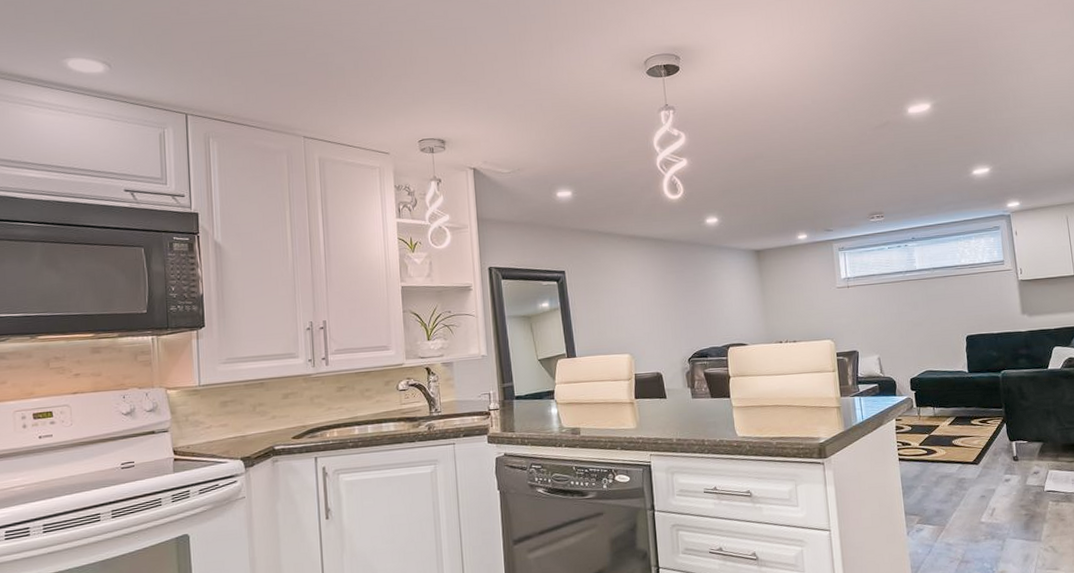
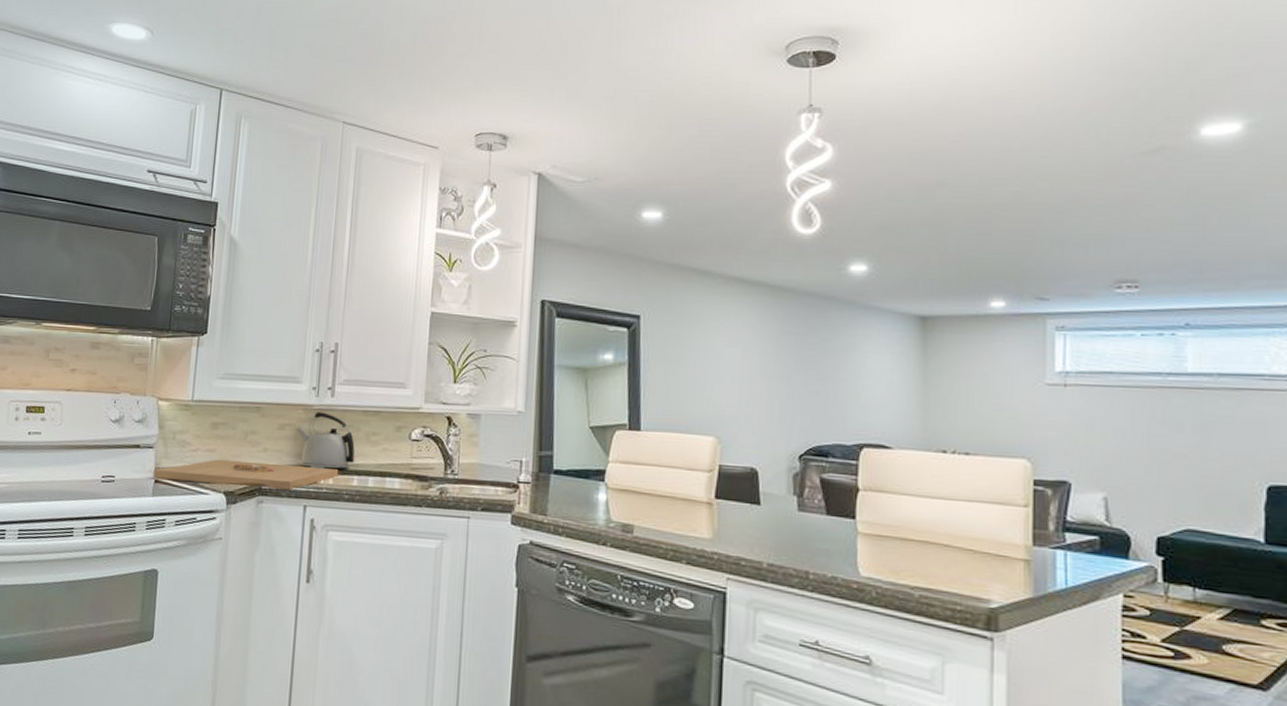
platter: none [171,423,342,457] -> present [153,459,339,490]
kettle: none [298,378,354,427] -> present [296,411,355,470]

